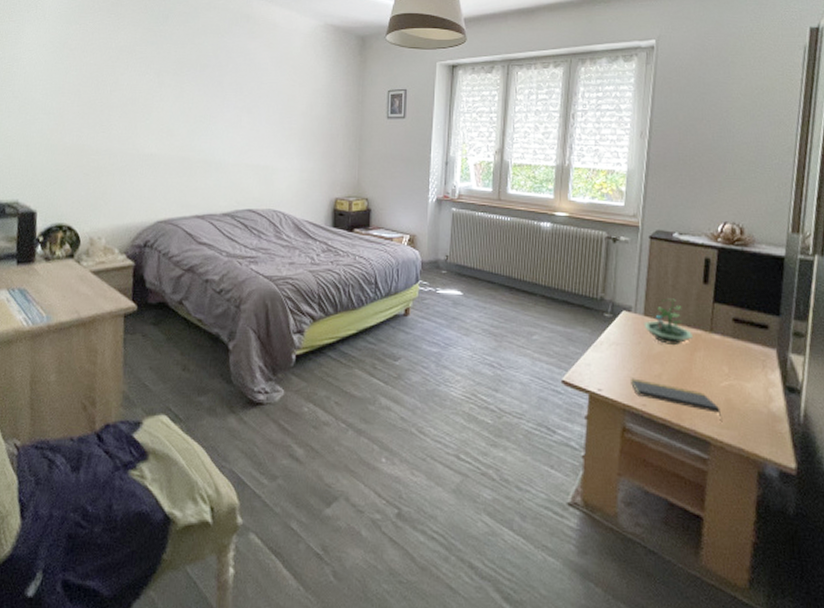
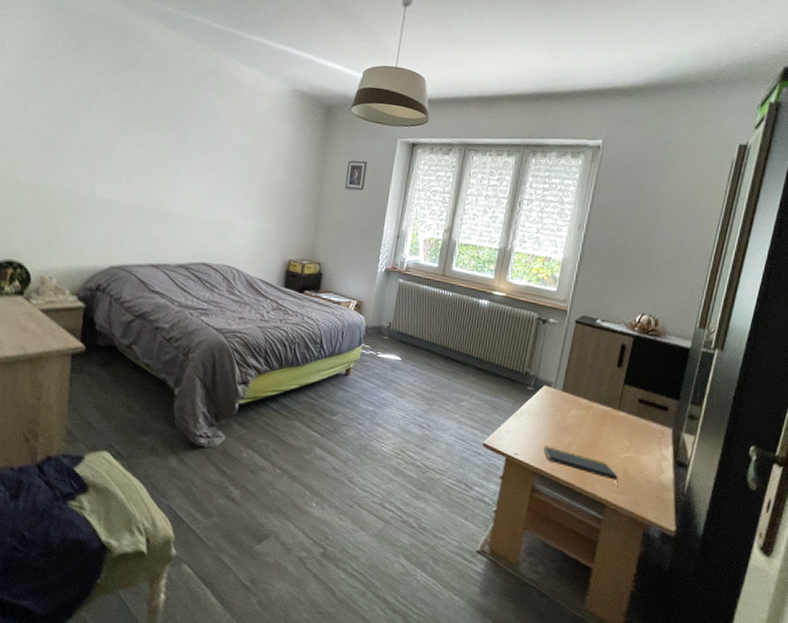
terrarium: present [643,298,694,345] -> none [561,377,603,419]

